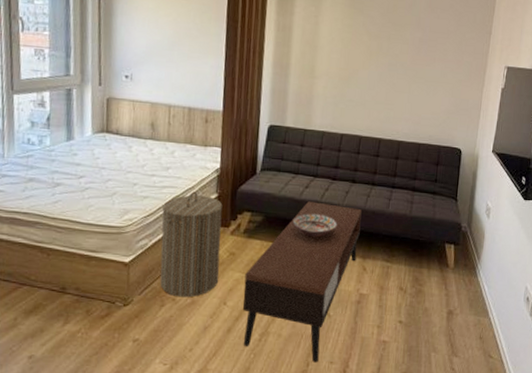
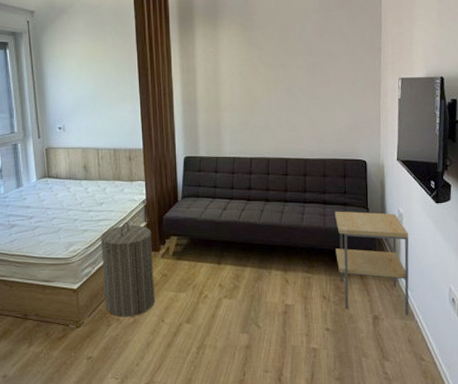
coffee table: present [243,201,362,363] -> none [178,222,279,372]
decorative bowl: present [292,213,338,238] -> none [215,233,257,255]
side table: none [418,199,494,312] -> present [334,211,409,315]

